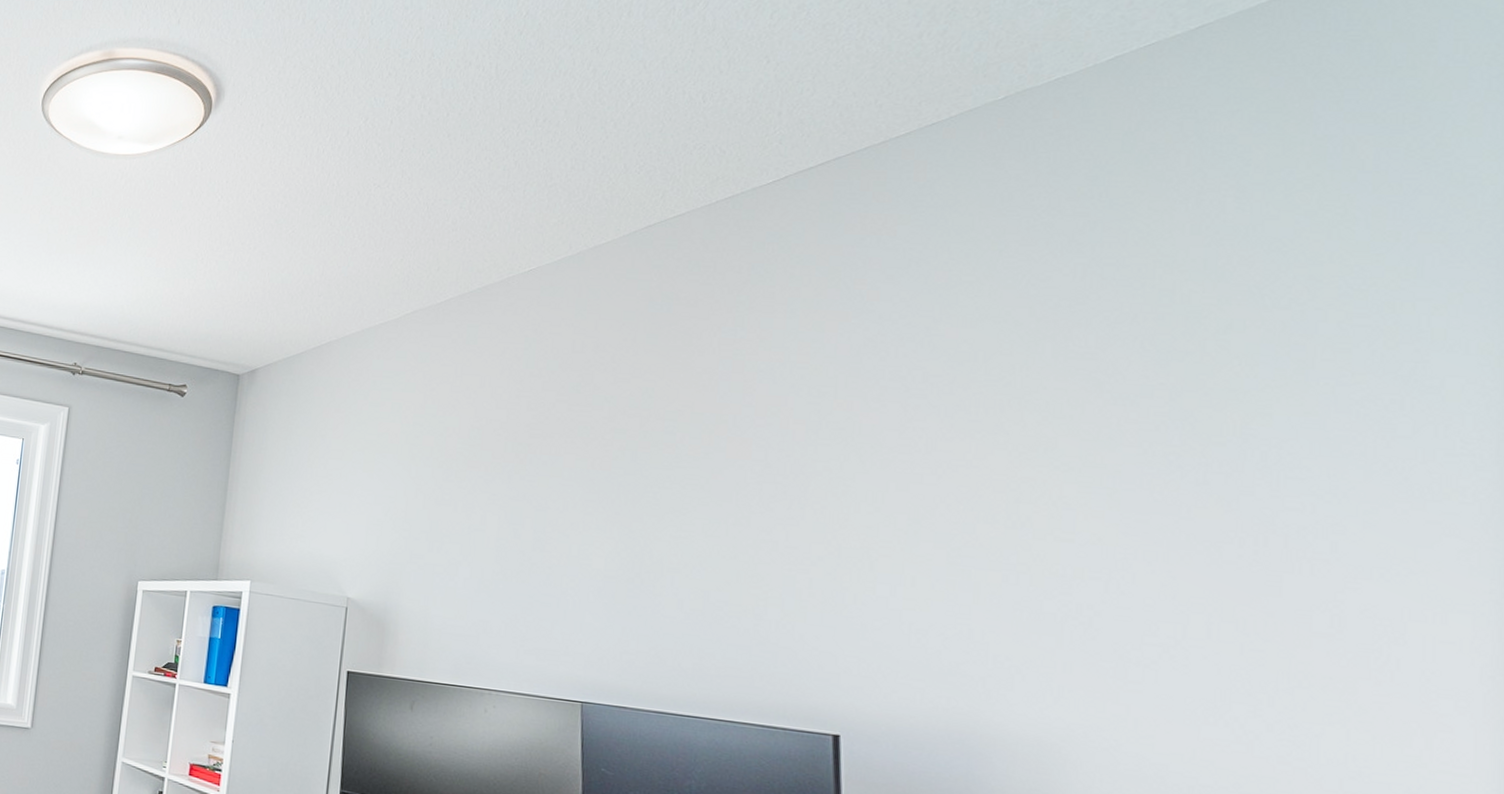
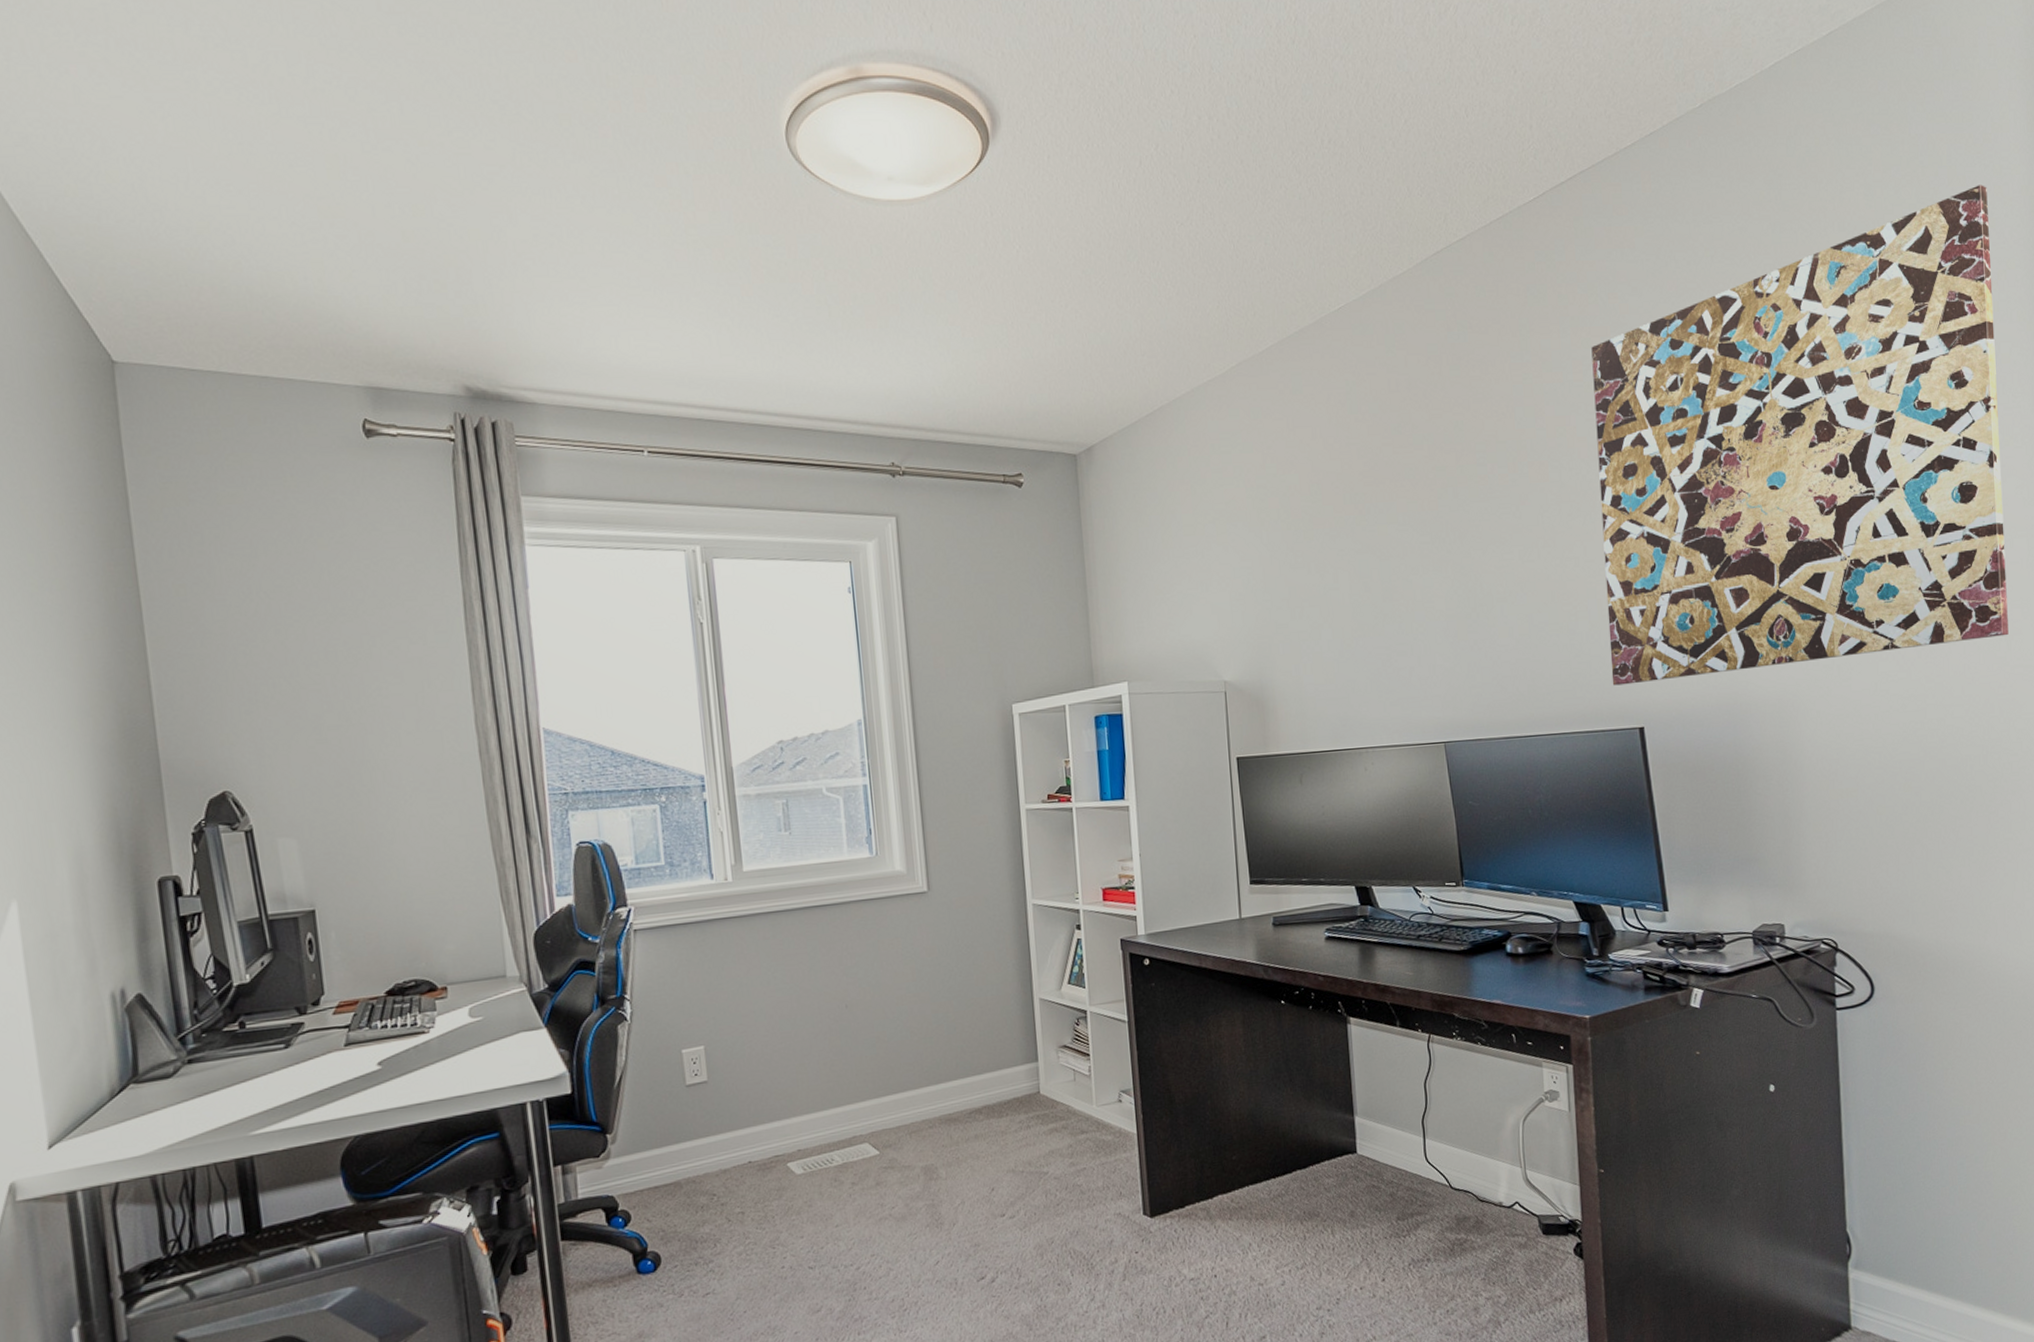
wall art: none [803,194,1438,731] -> present [1591,185,2009,686]

